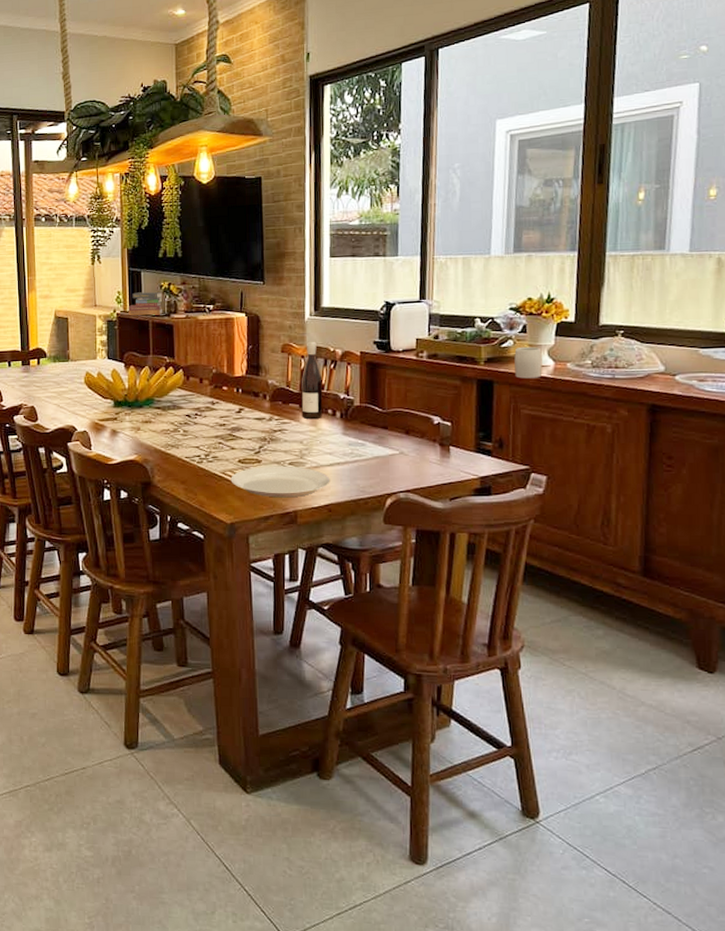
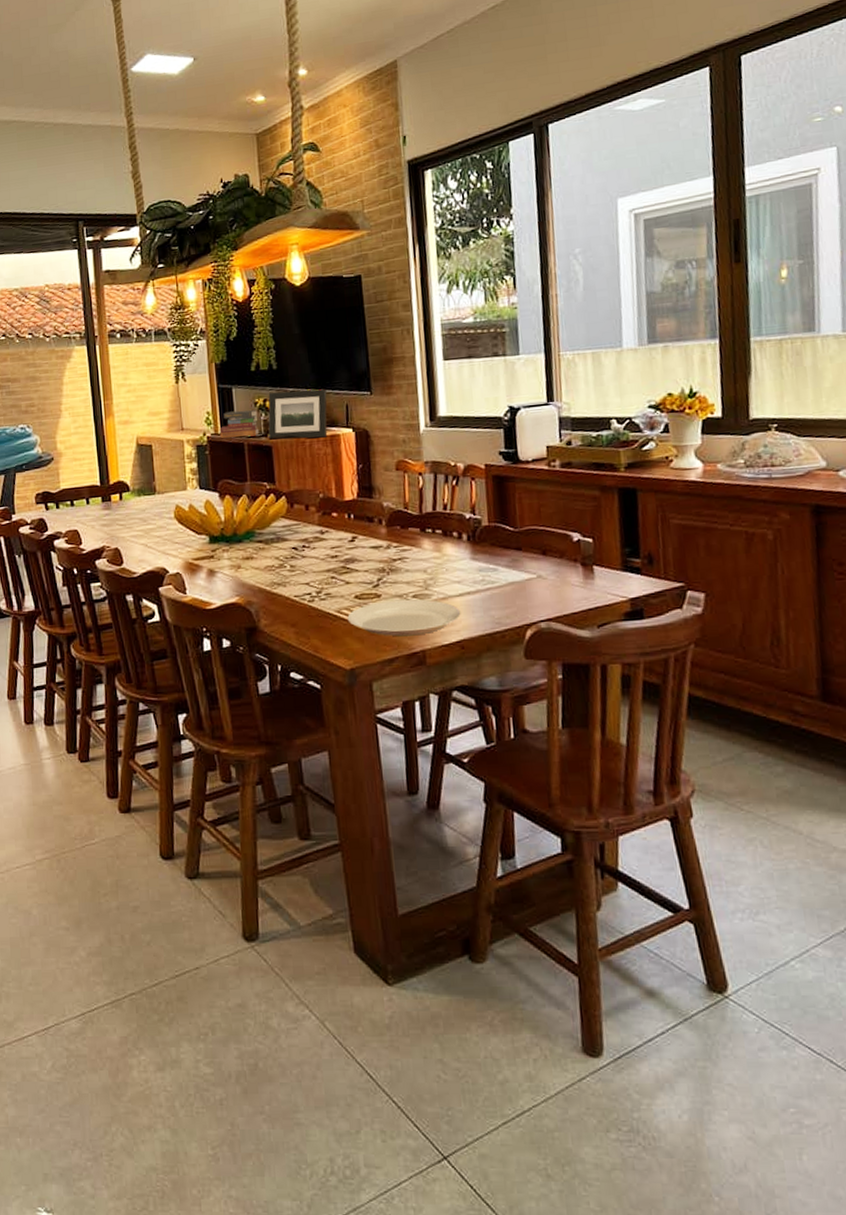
picture frame: none [171,277,225,321] -> present [268,389,328,441]
bottle: present [301,341,323,419] -> none [420,455,447,544]
mug: present [514,346,543,379] -> none [657,447,691,485]

